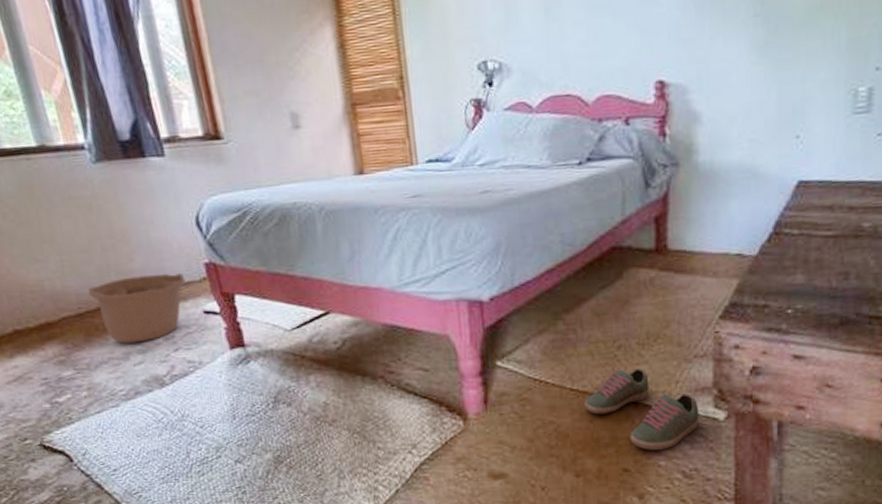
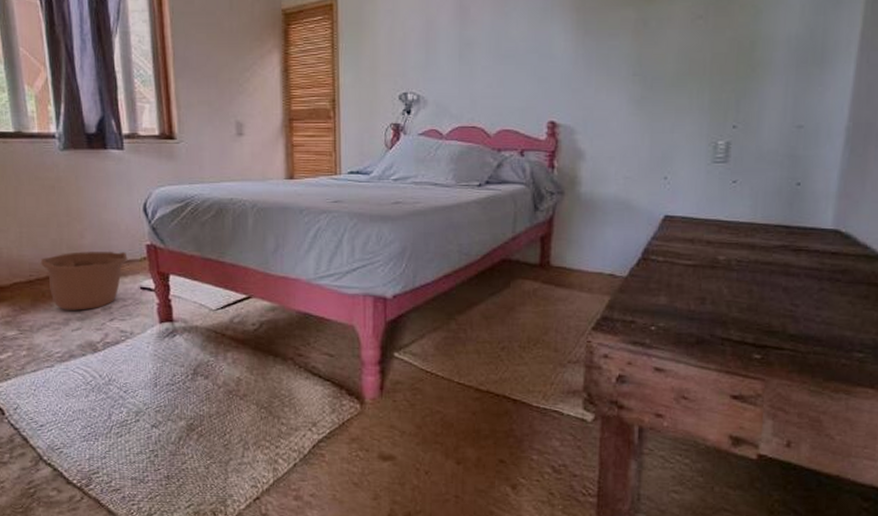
shoe: present [584,368,700,451] -> none [469,368,570,446]

